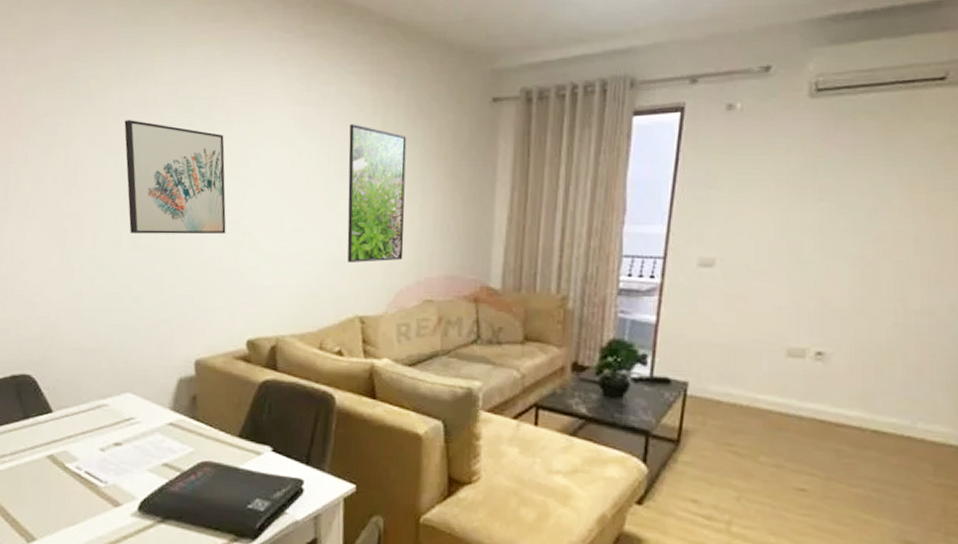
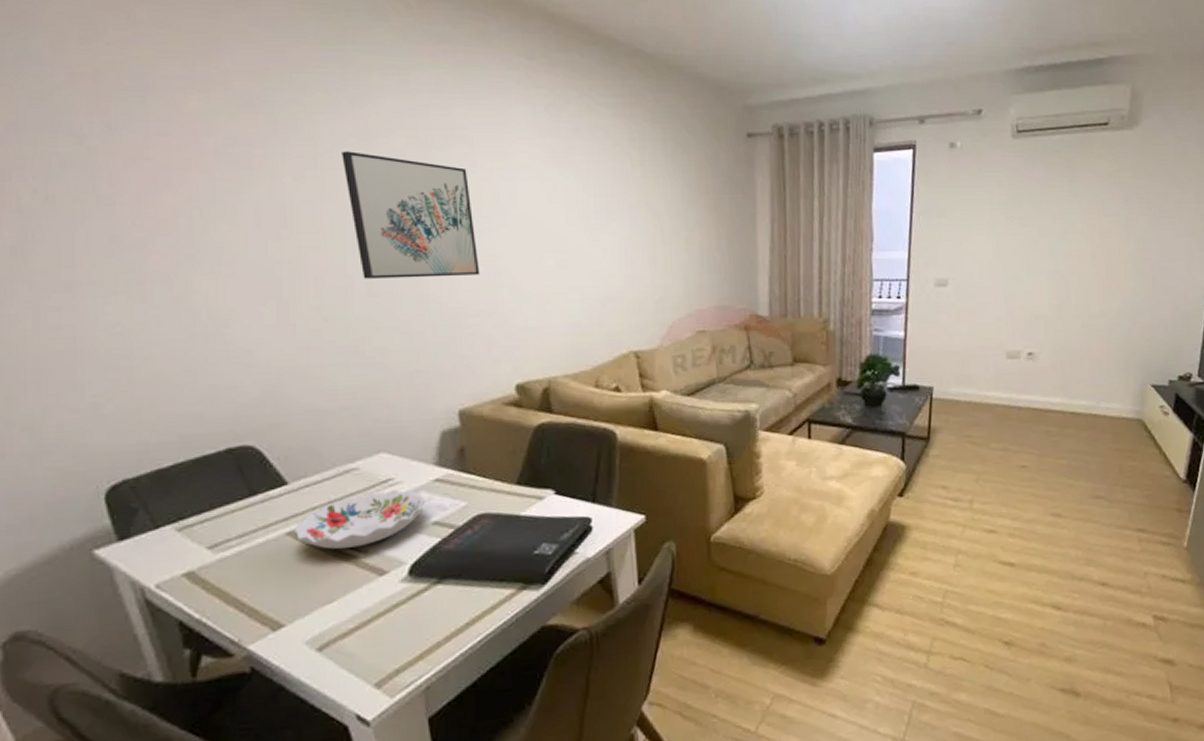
decorative bowl: none [53,428,159,477] -> present [294,489,426,549]
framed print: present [347,124,407,263] -> none [606,158,673,299]

